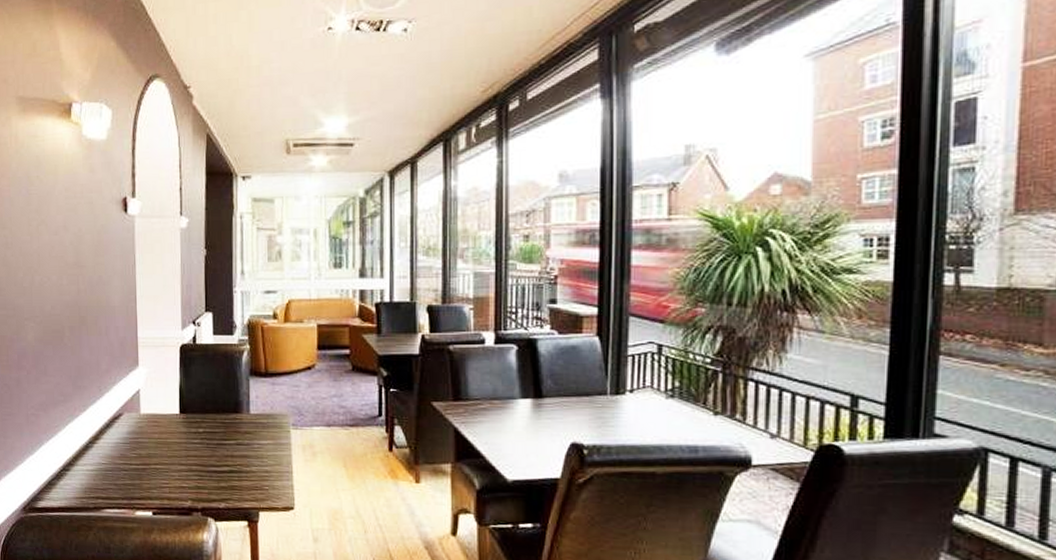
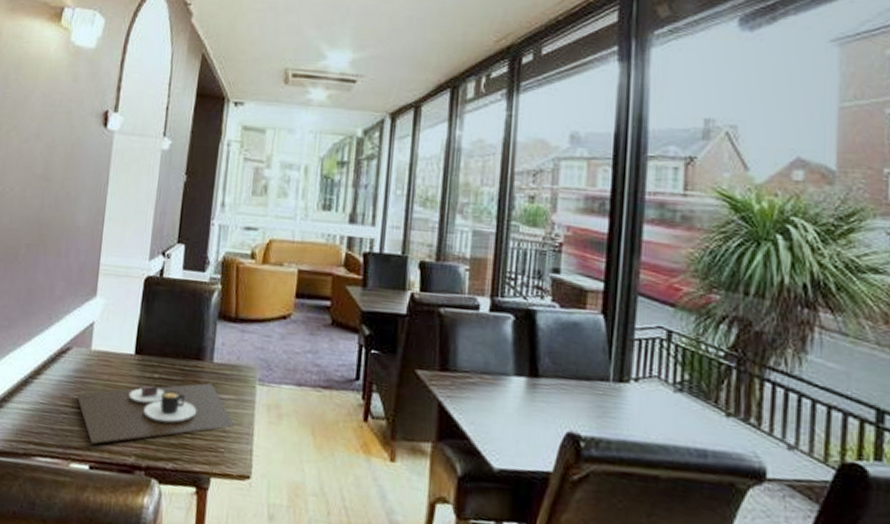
place setting: none [133,432,276,494] -> present [76,382,235,445]

